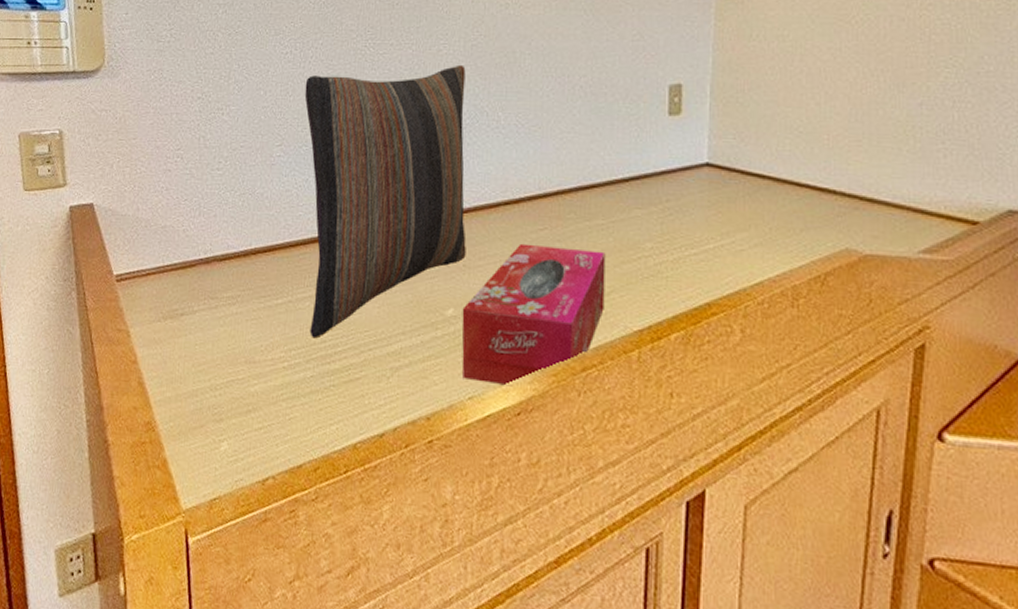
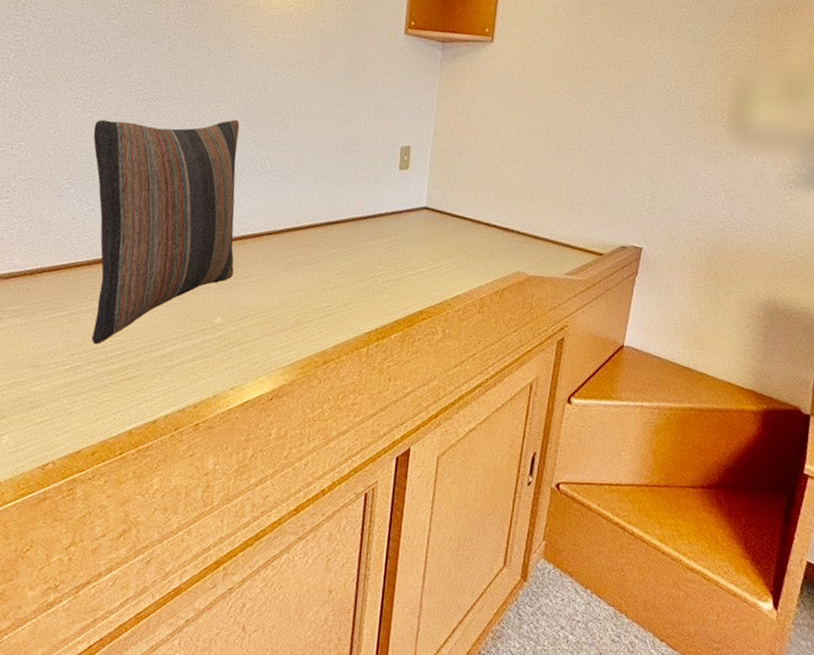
tissue box: present [462,243,606,387] -> none [226,266,346,378]

